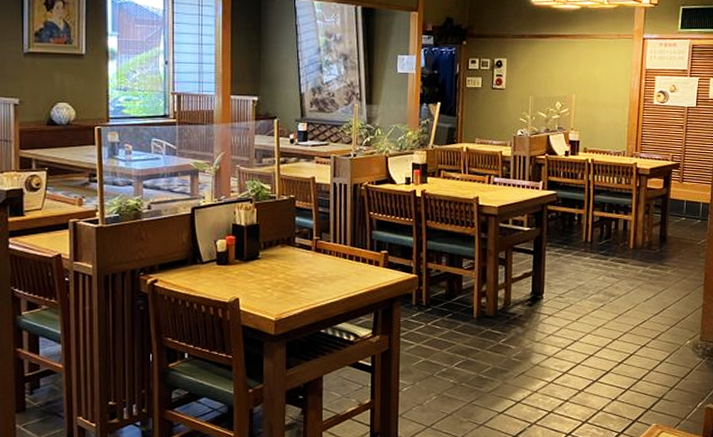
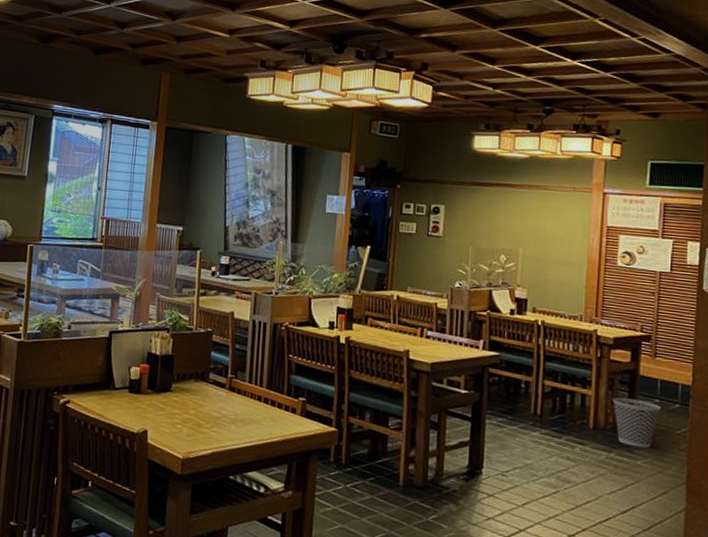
wastebasket: none [648,219,686,260] -> present [612,397,661,449]

